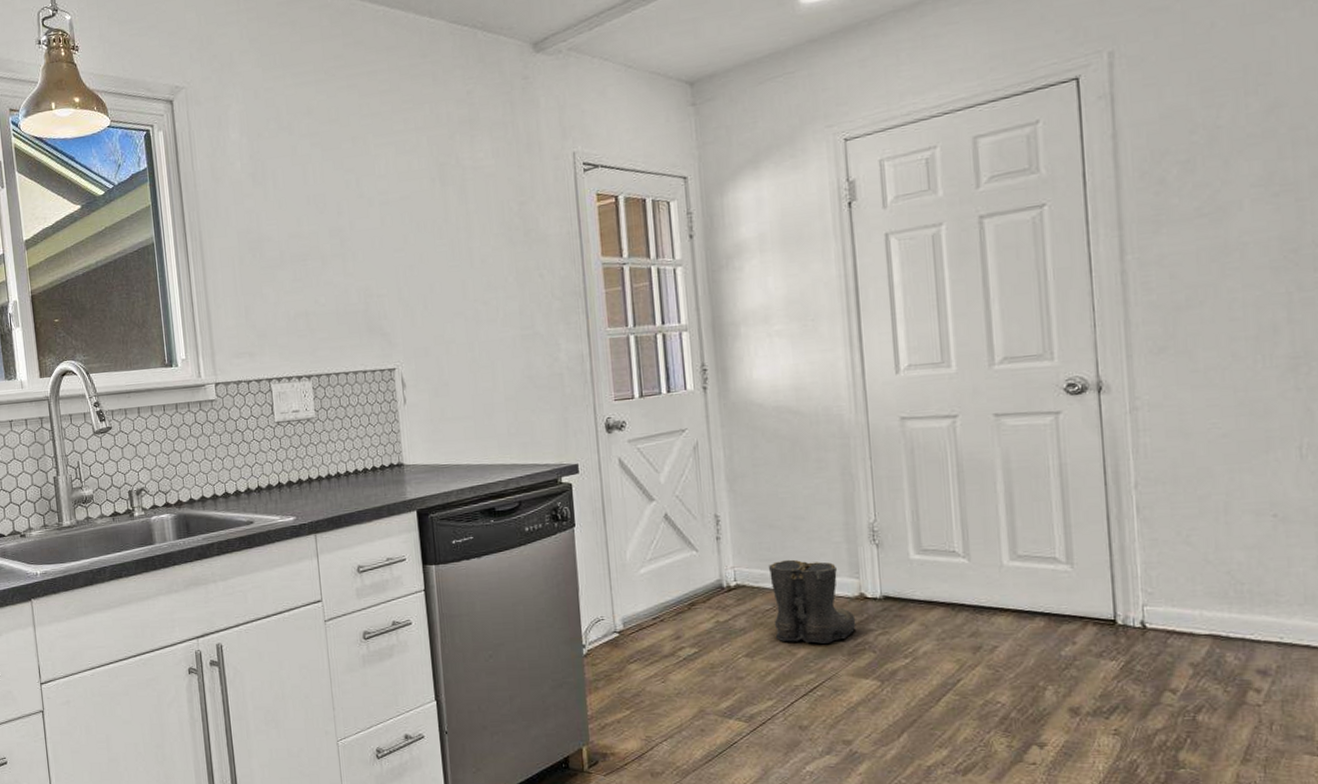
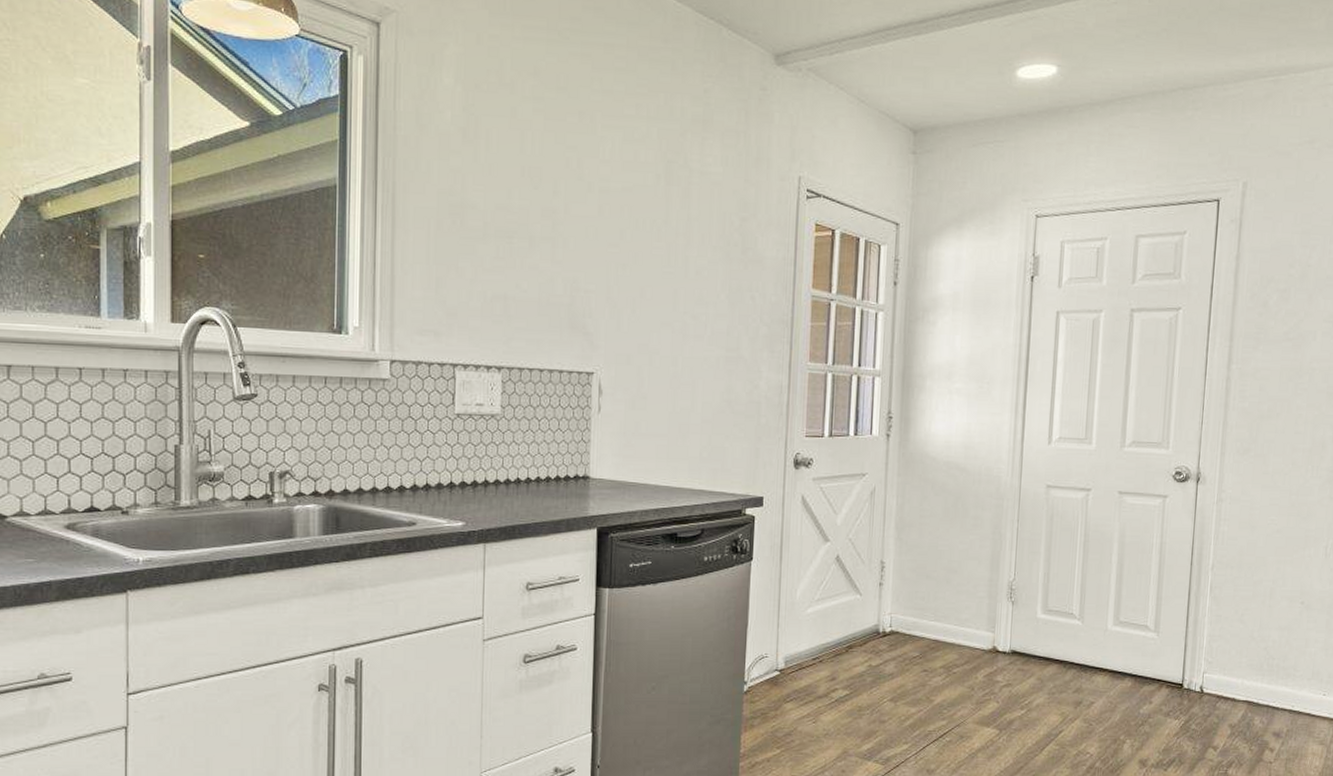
boots: present [768,559,856,644] -> none [916,610,987,692]

